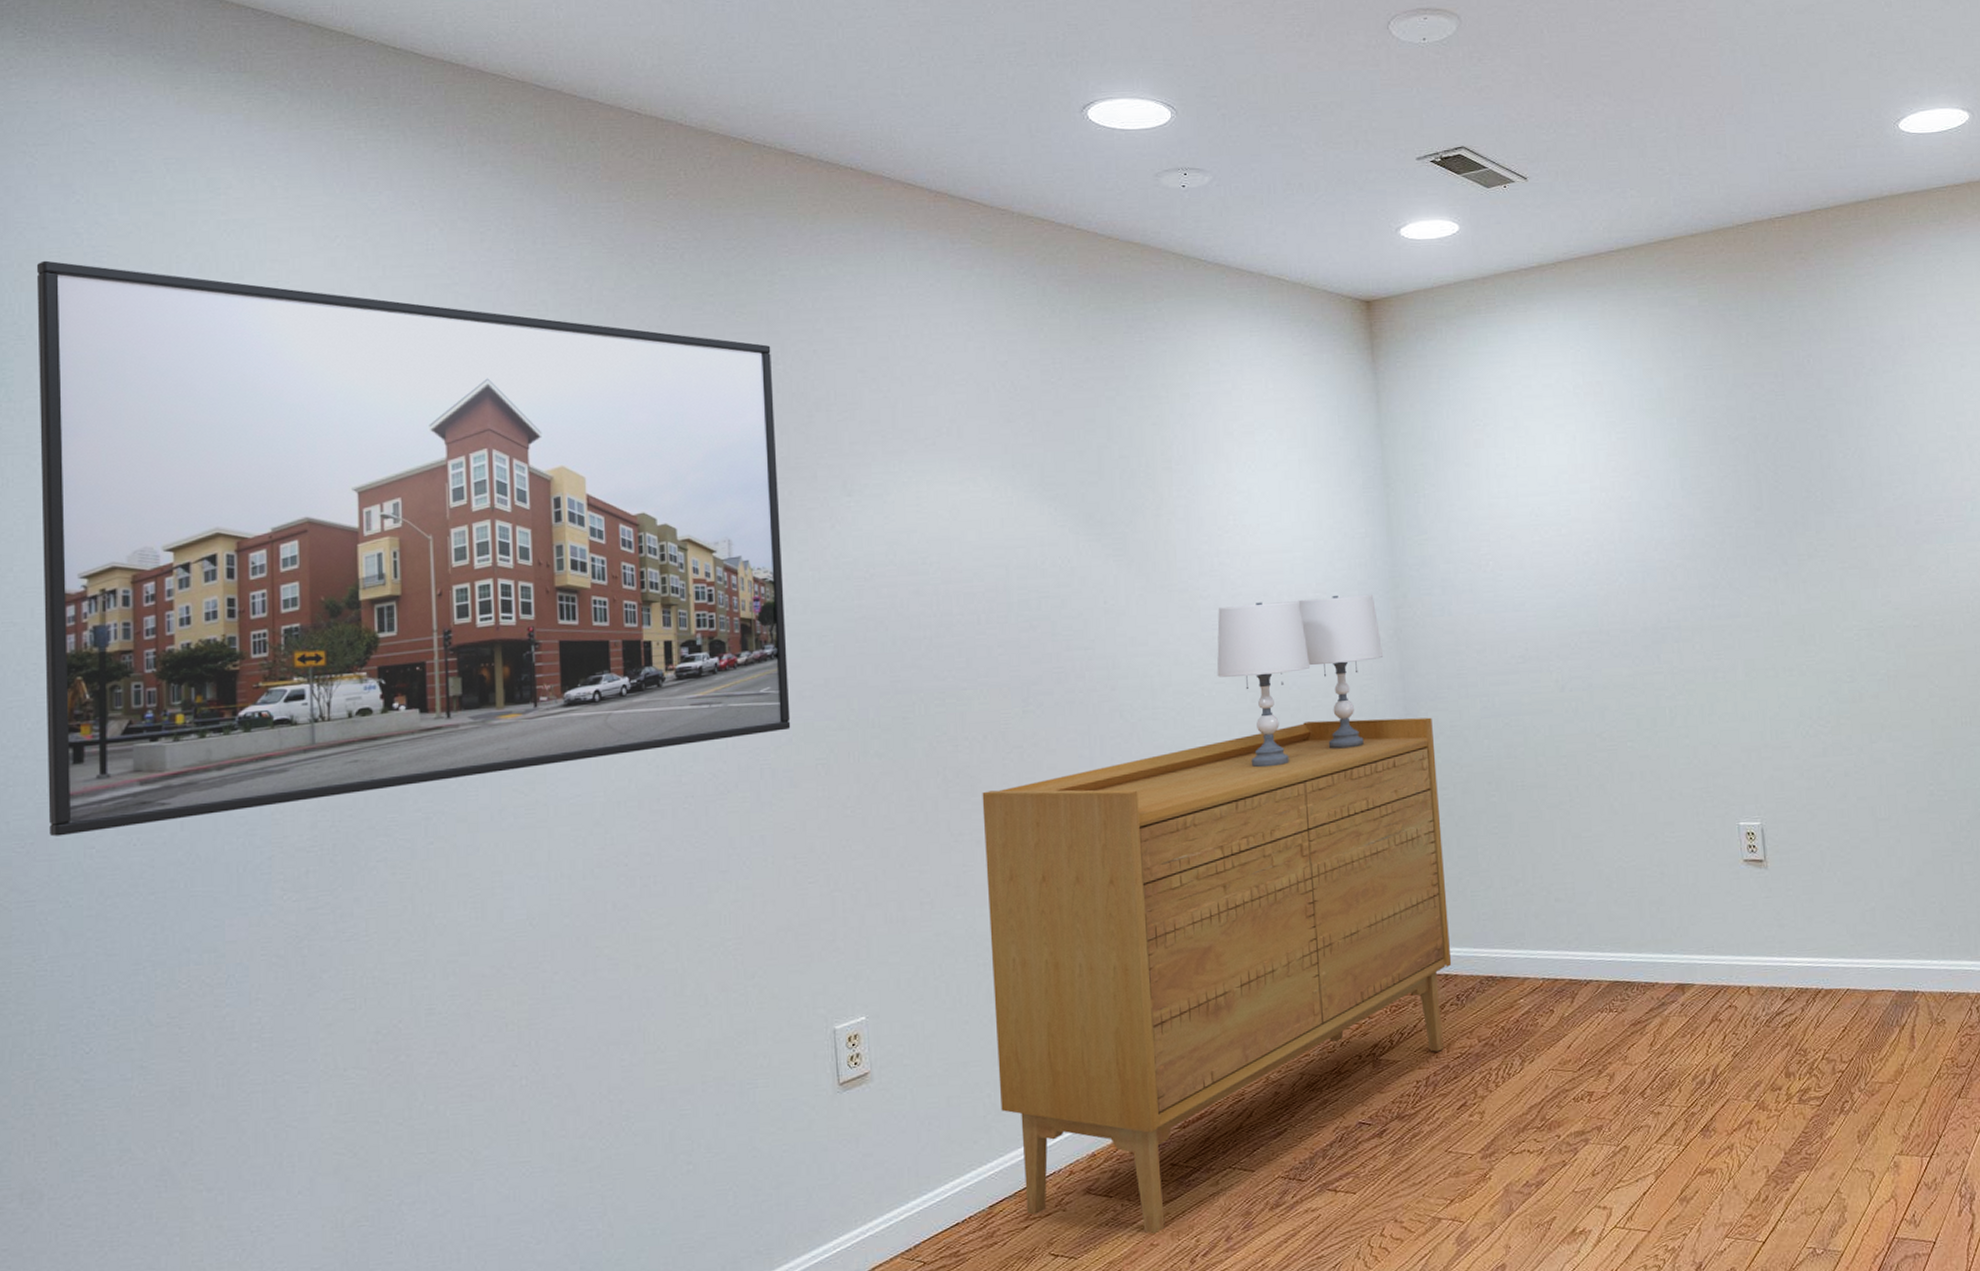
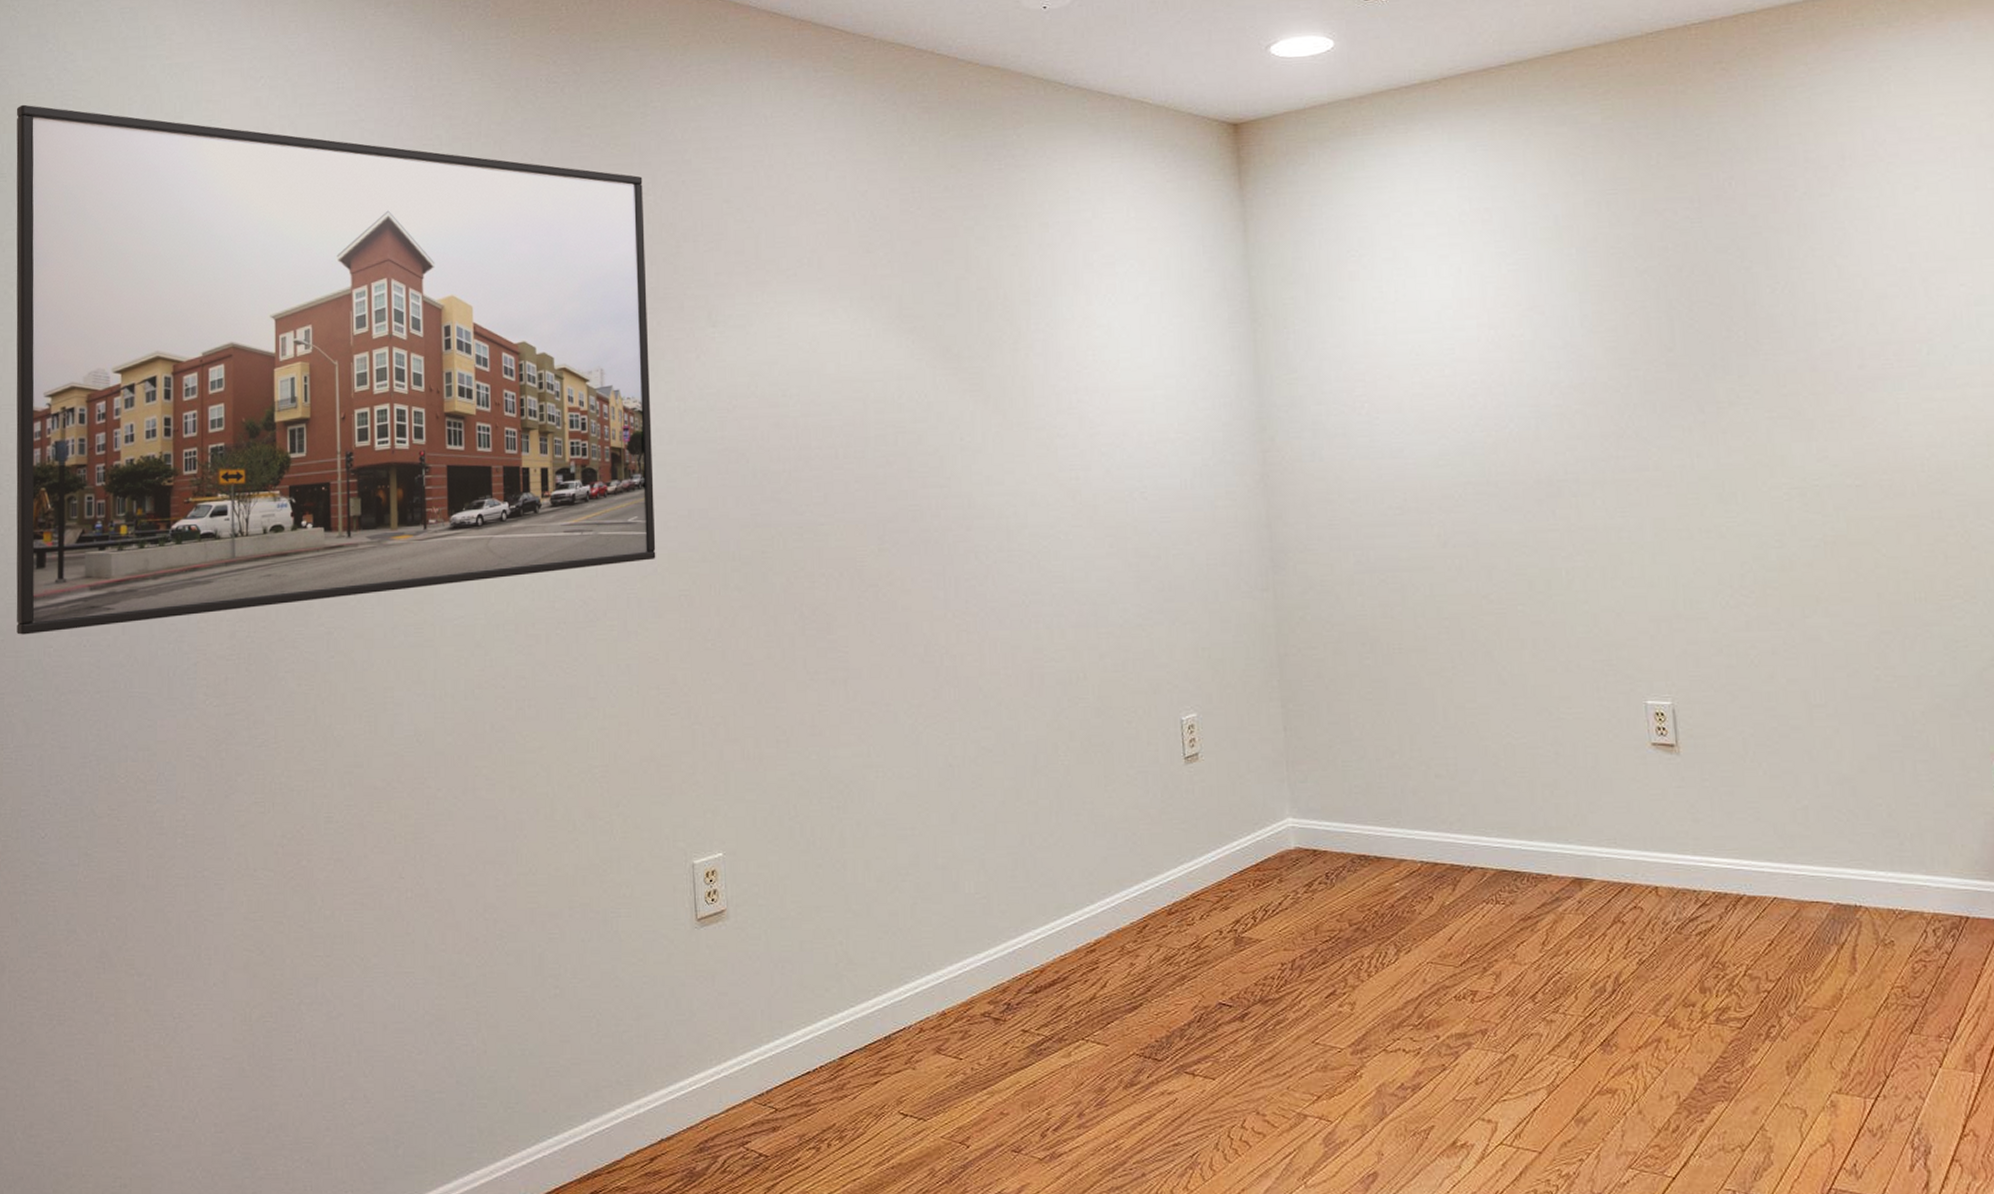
sideboard: present [982,717,1452,1234] -> none [837,569,1321,1103]
table lamp: present [1217,594,1383,768] -> none [1074,436,1248,617]

